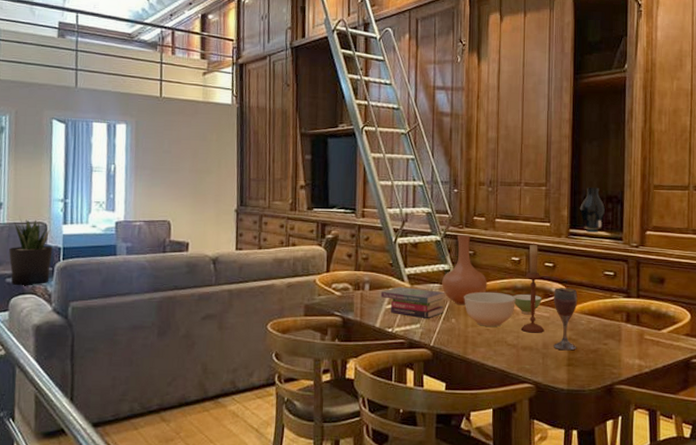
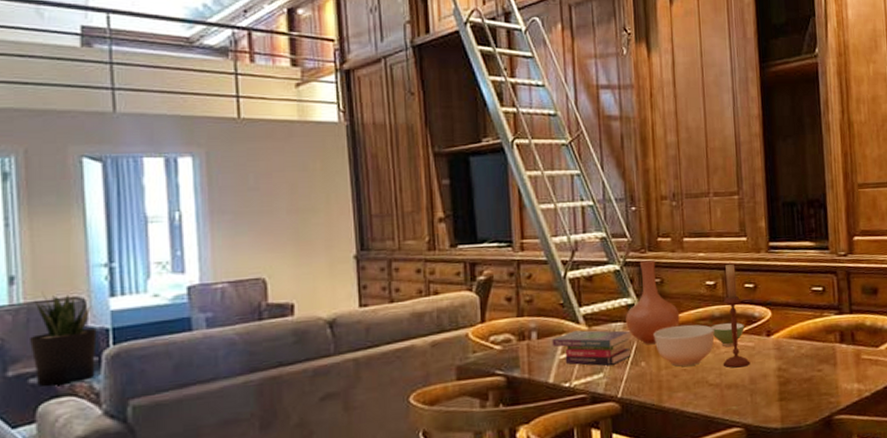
cup: present [553,288,578,351] -> none [757,310,789,384]
vase: present [580,187,606,233] -> none [779,191,808,244]

